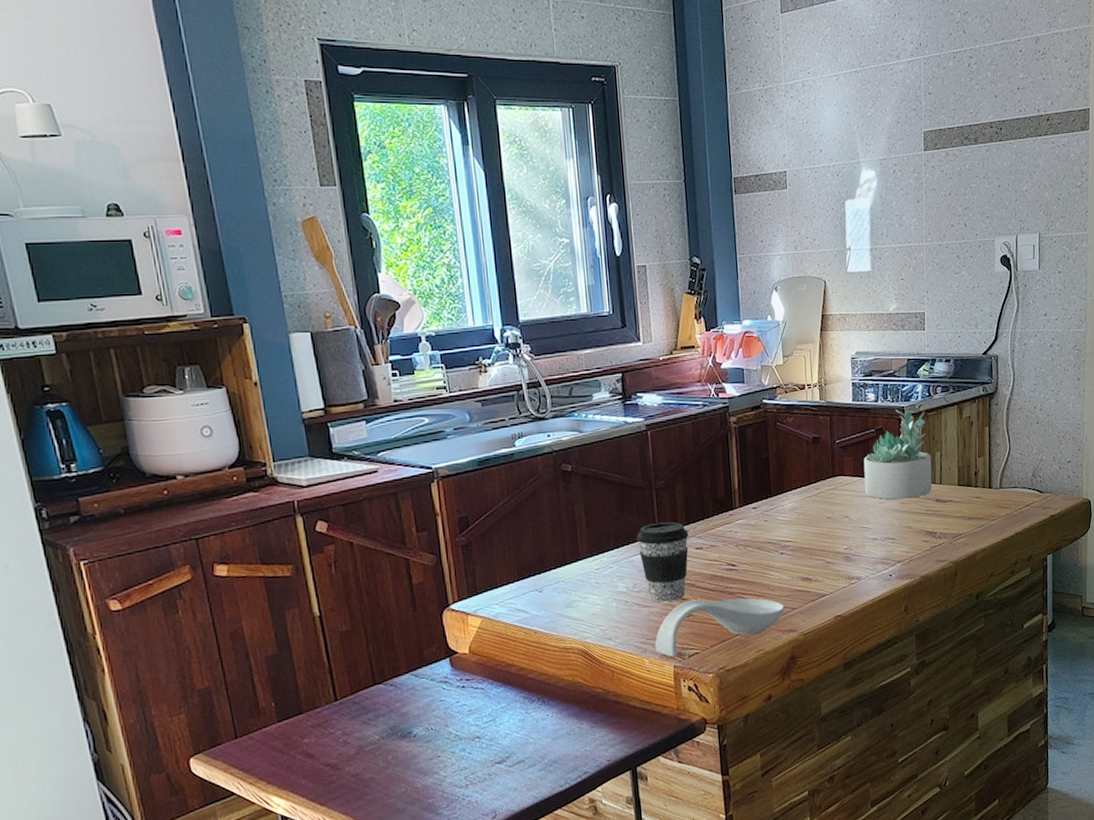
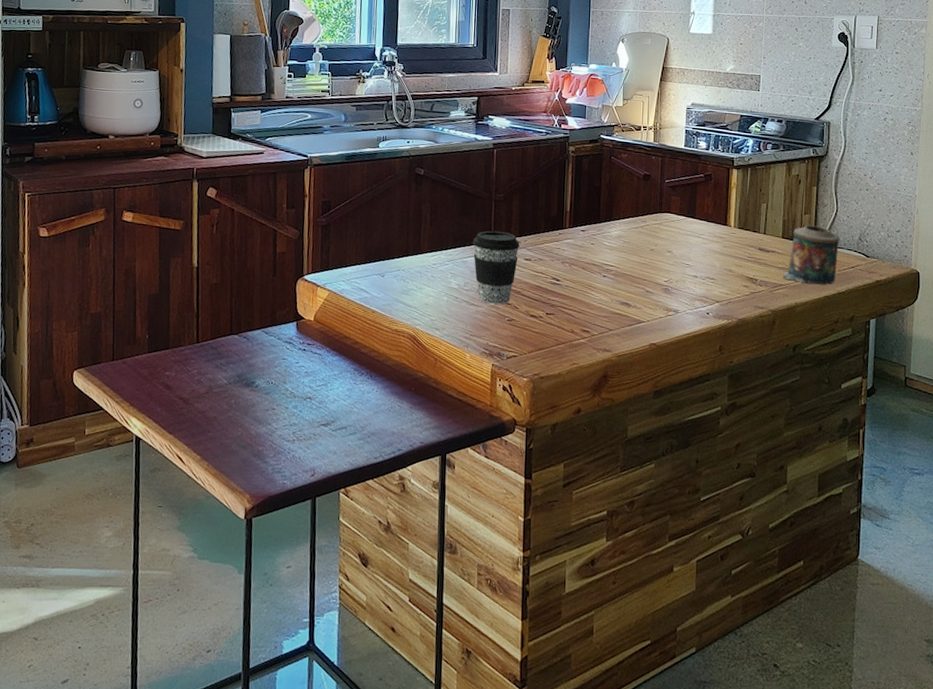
spoon rest: present [655,598,785,658] -> none [477,306,602,357]
succulent plant: present [863,409,932,500] -> none [690,159,757,244]
candle: none [961,467,1014,529] -> present [782,225,840,284]

